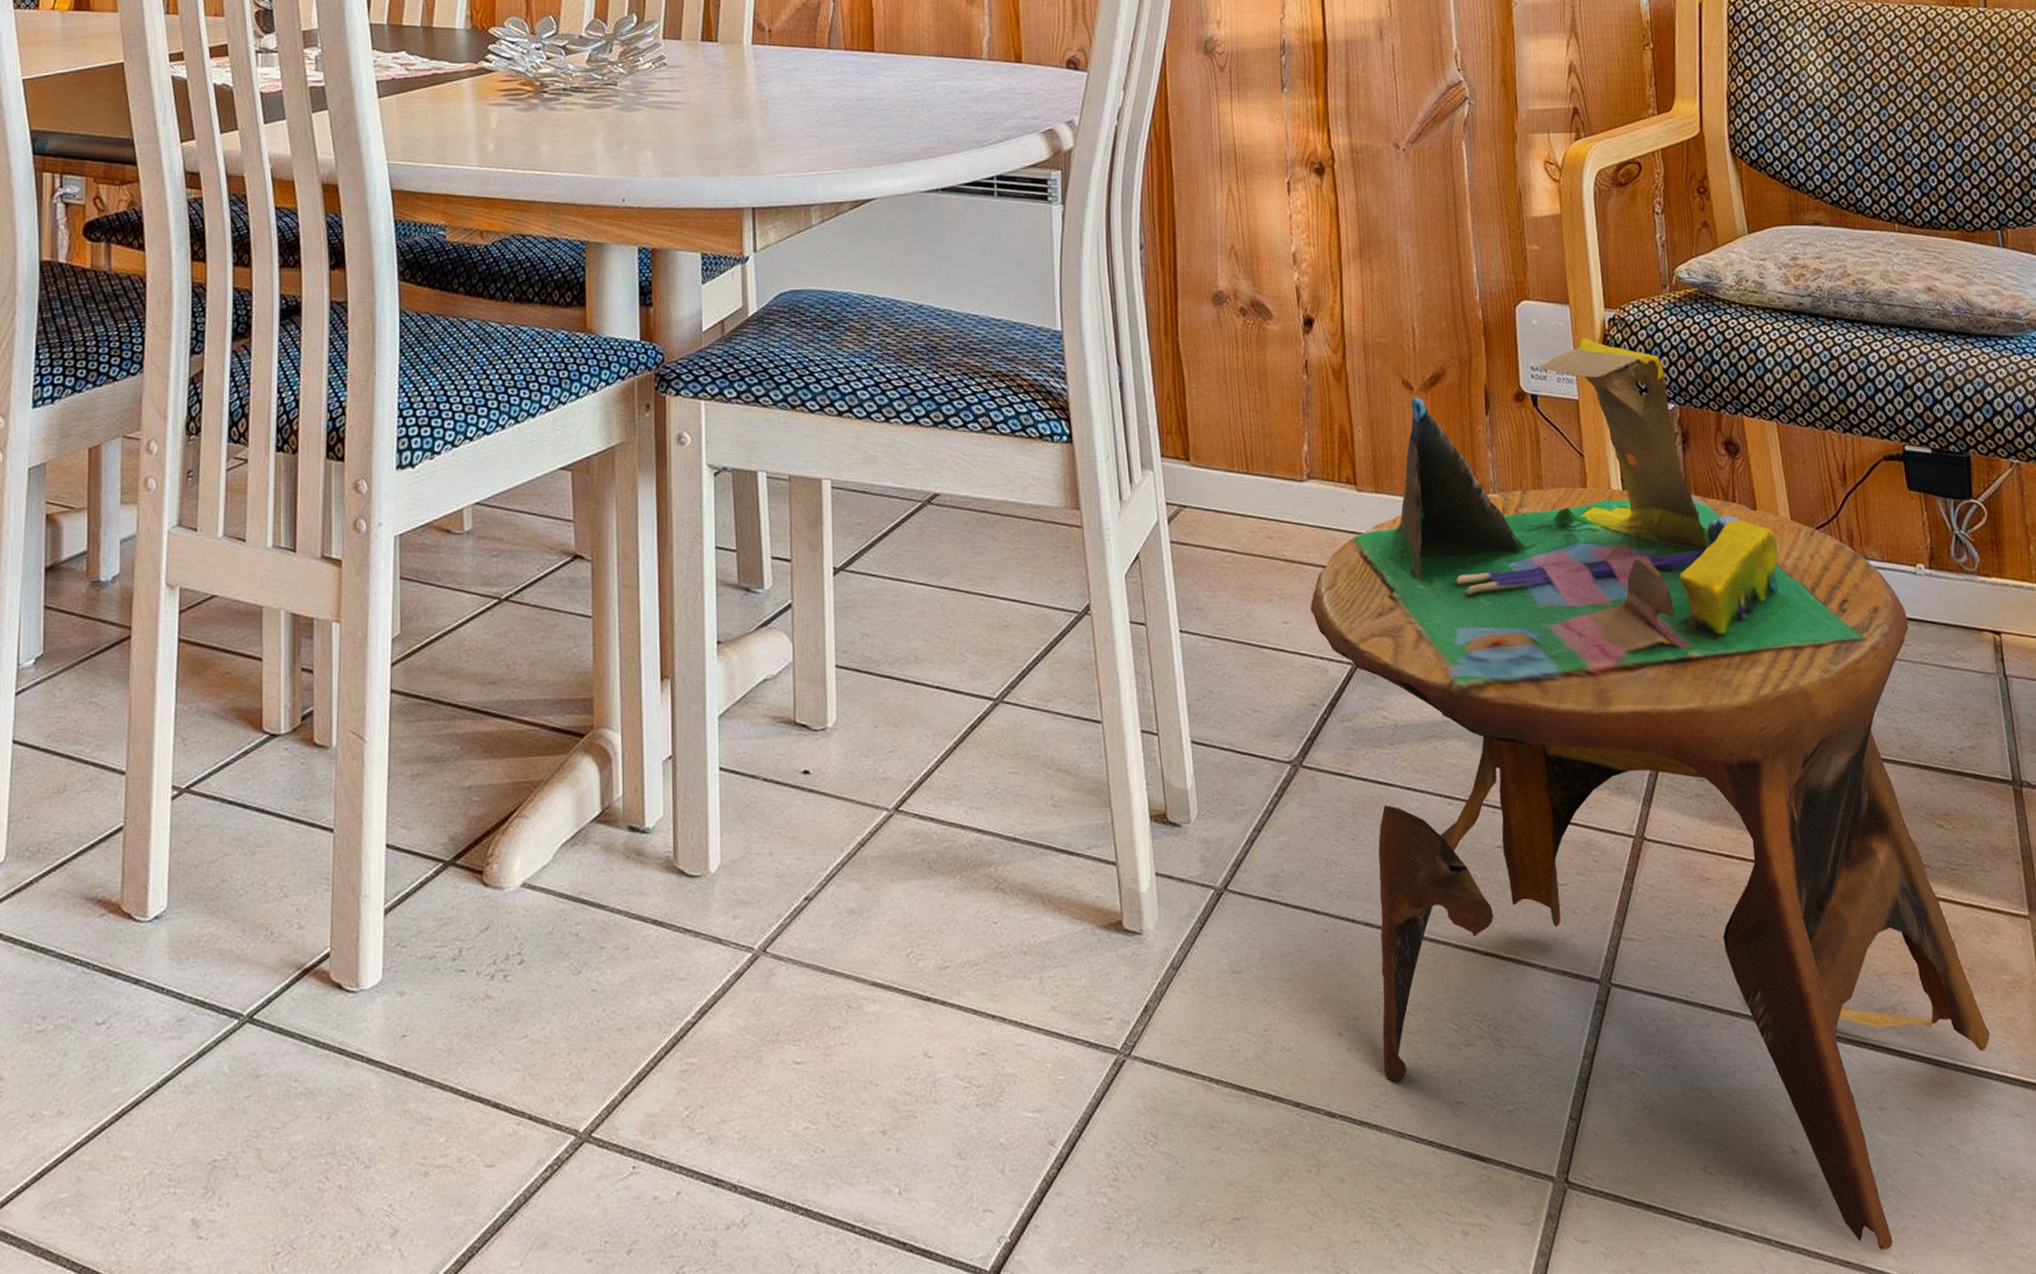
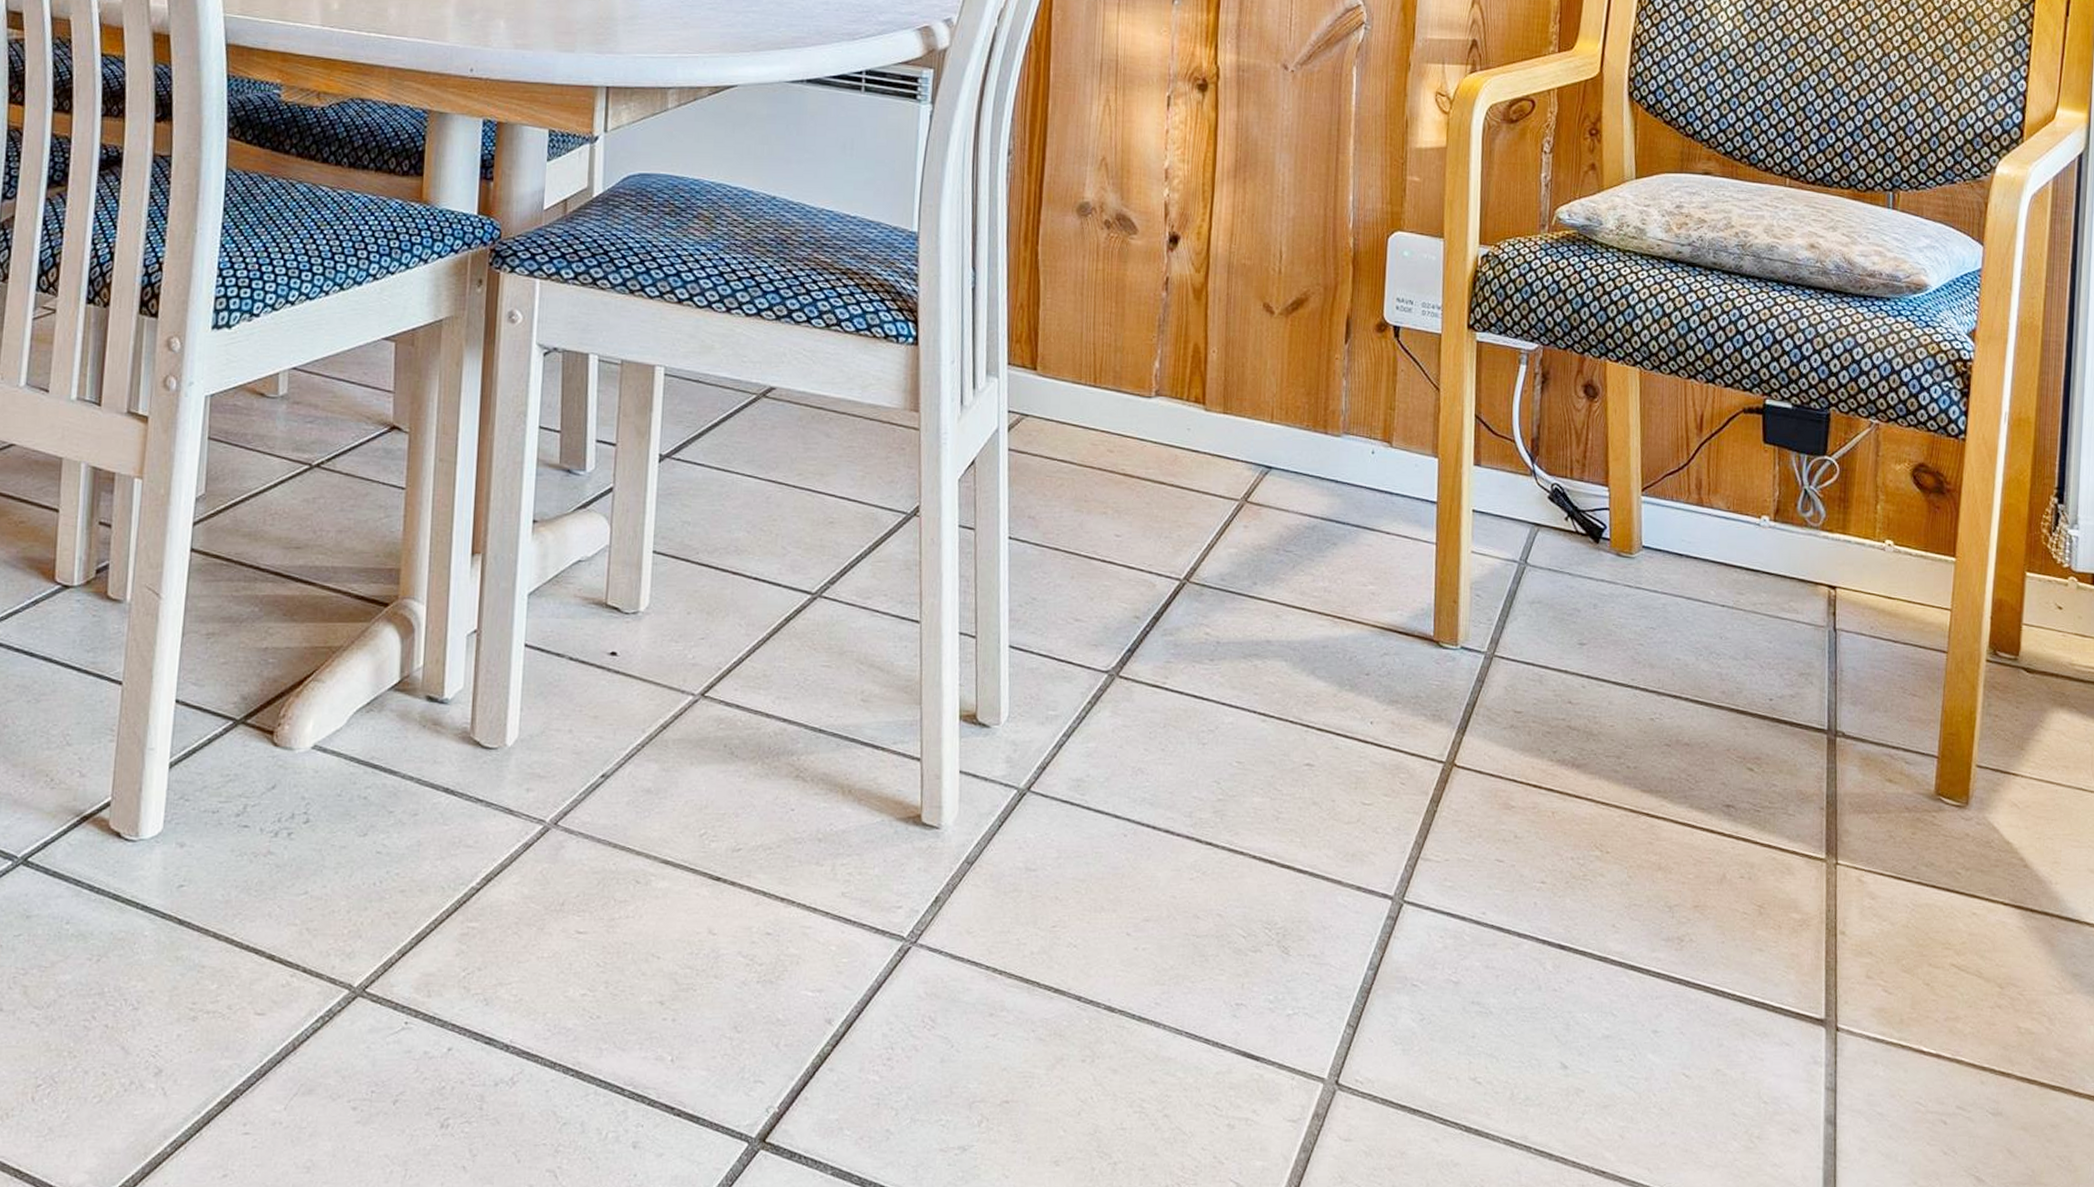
side table: present [1310,337,1990,1250] -> none [1144,272,1771,1162]

